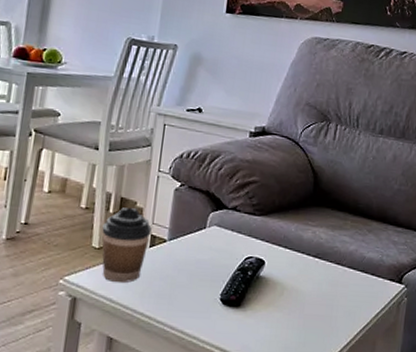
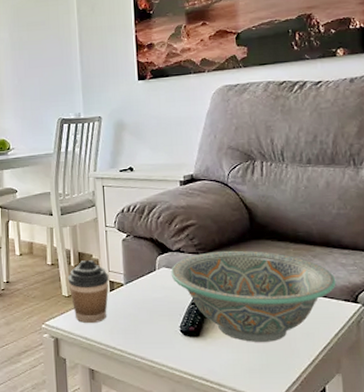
decorative bowl: none [221,214,386,319] -> present [171,250,336,342]

